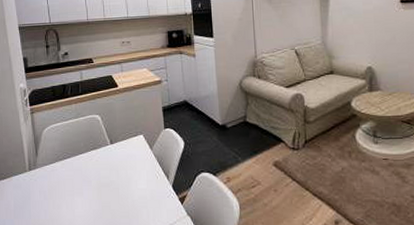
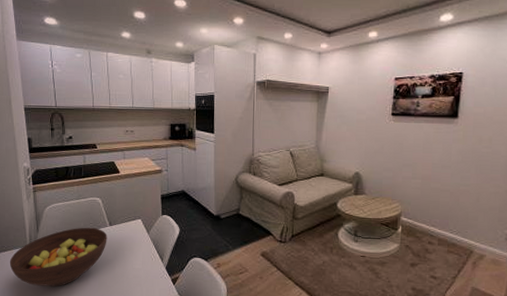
fruit bowl: none [9,147,109,214] -> present [9,227,107,287]

